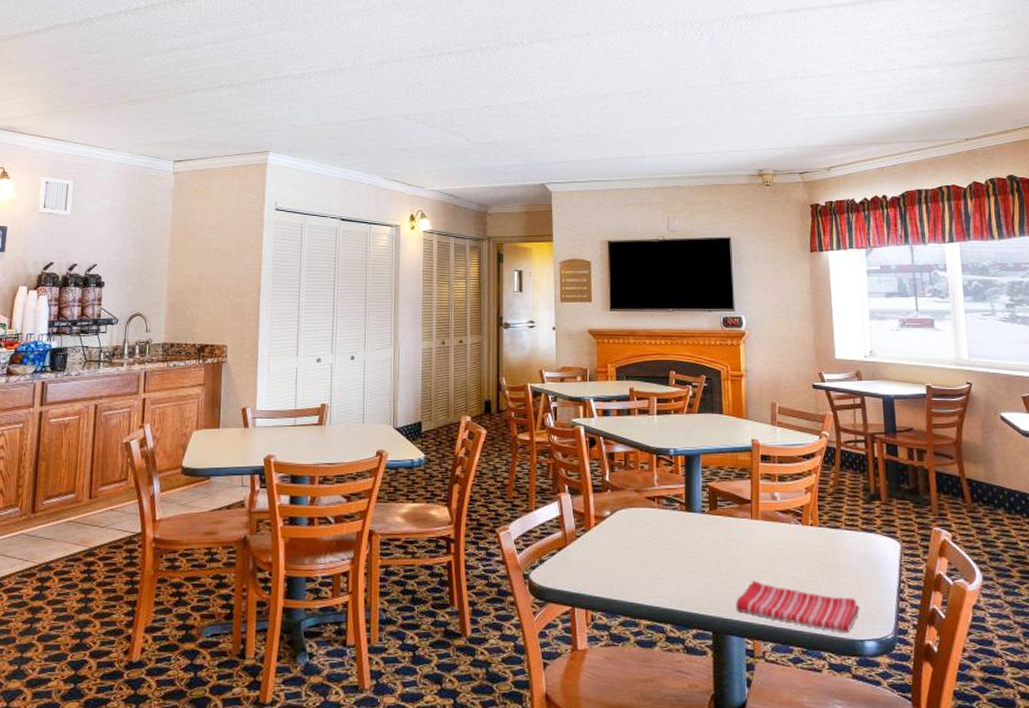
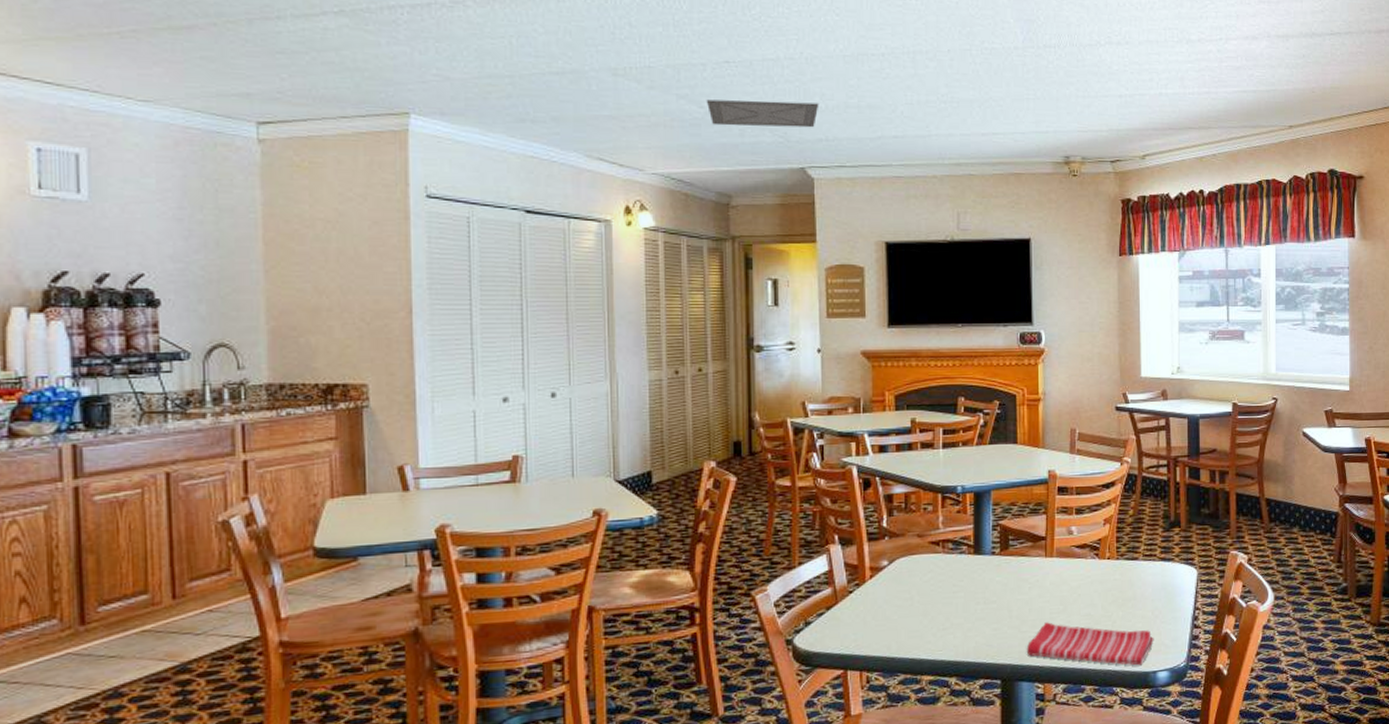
ceiling vent: none [471,134,557,154] -> present [706,99,819,128]

